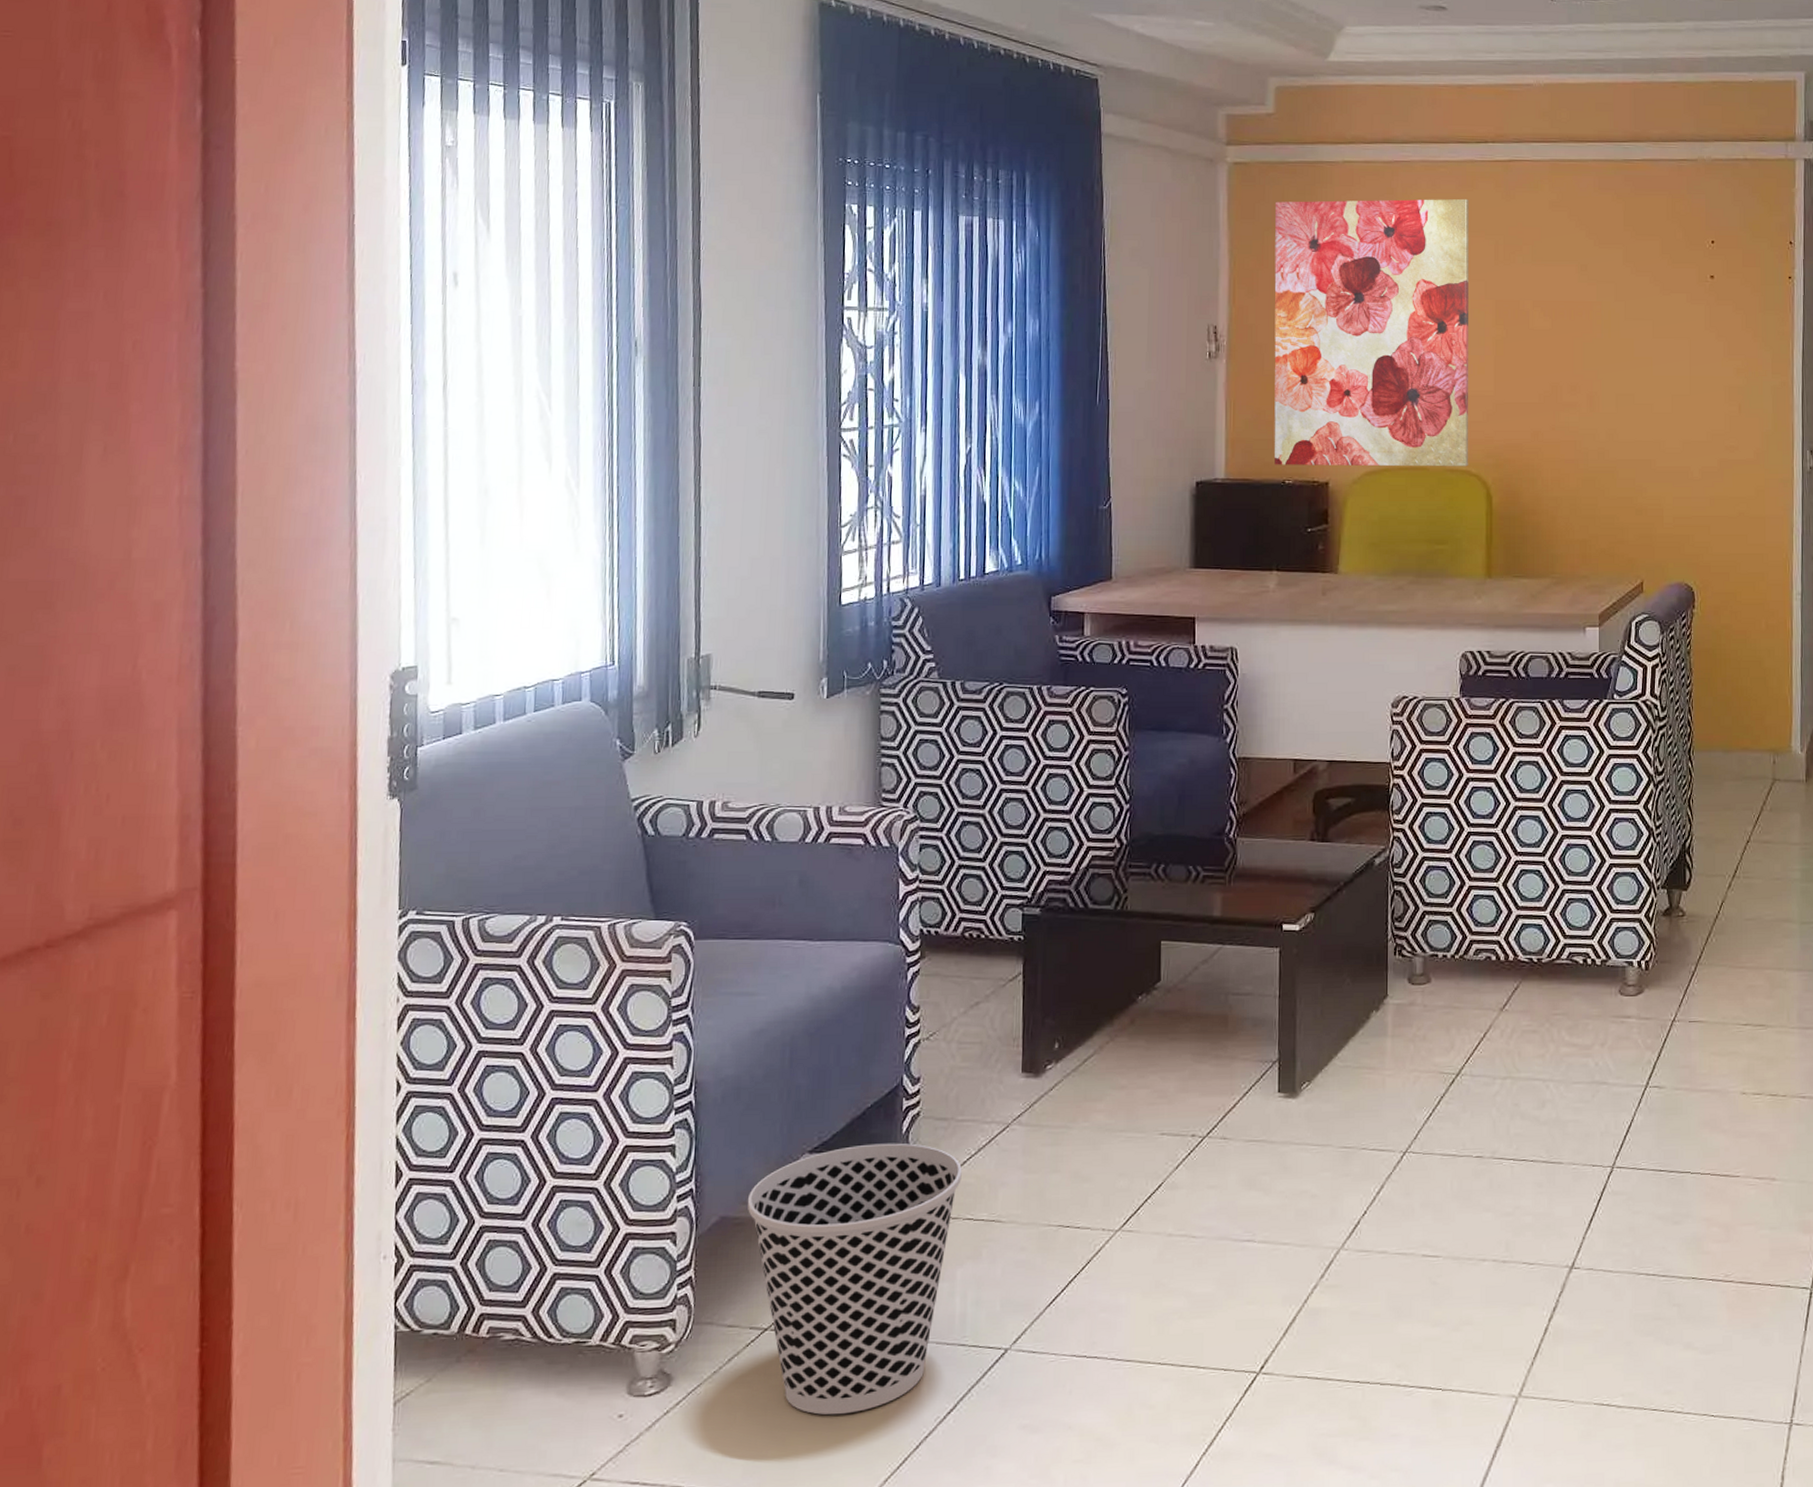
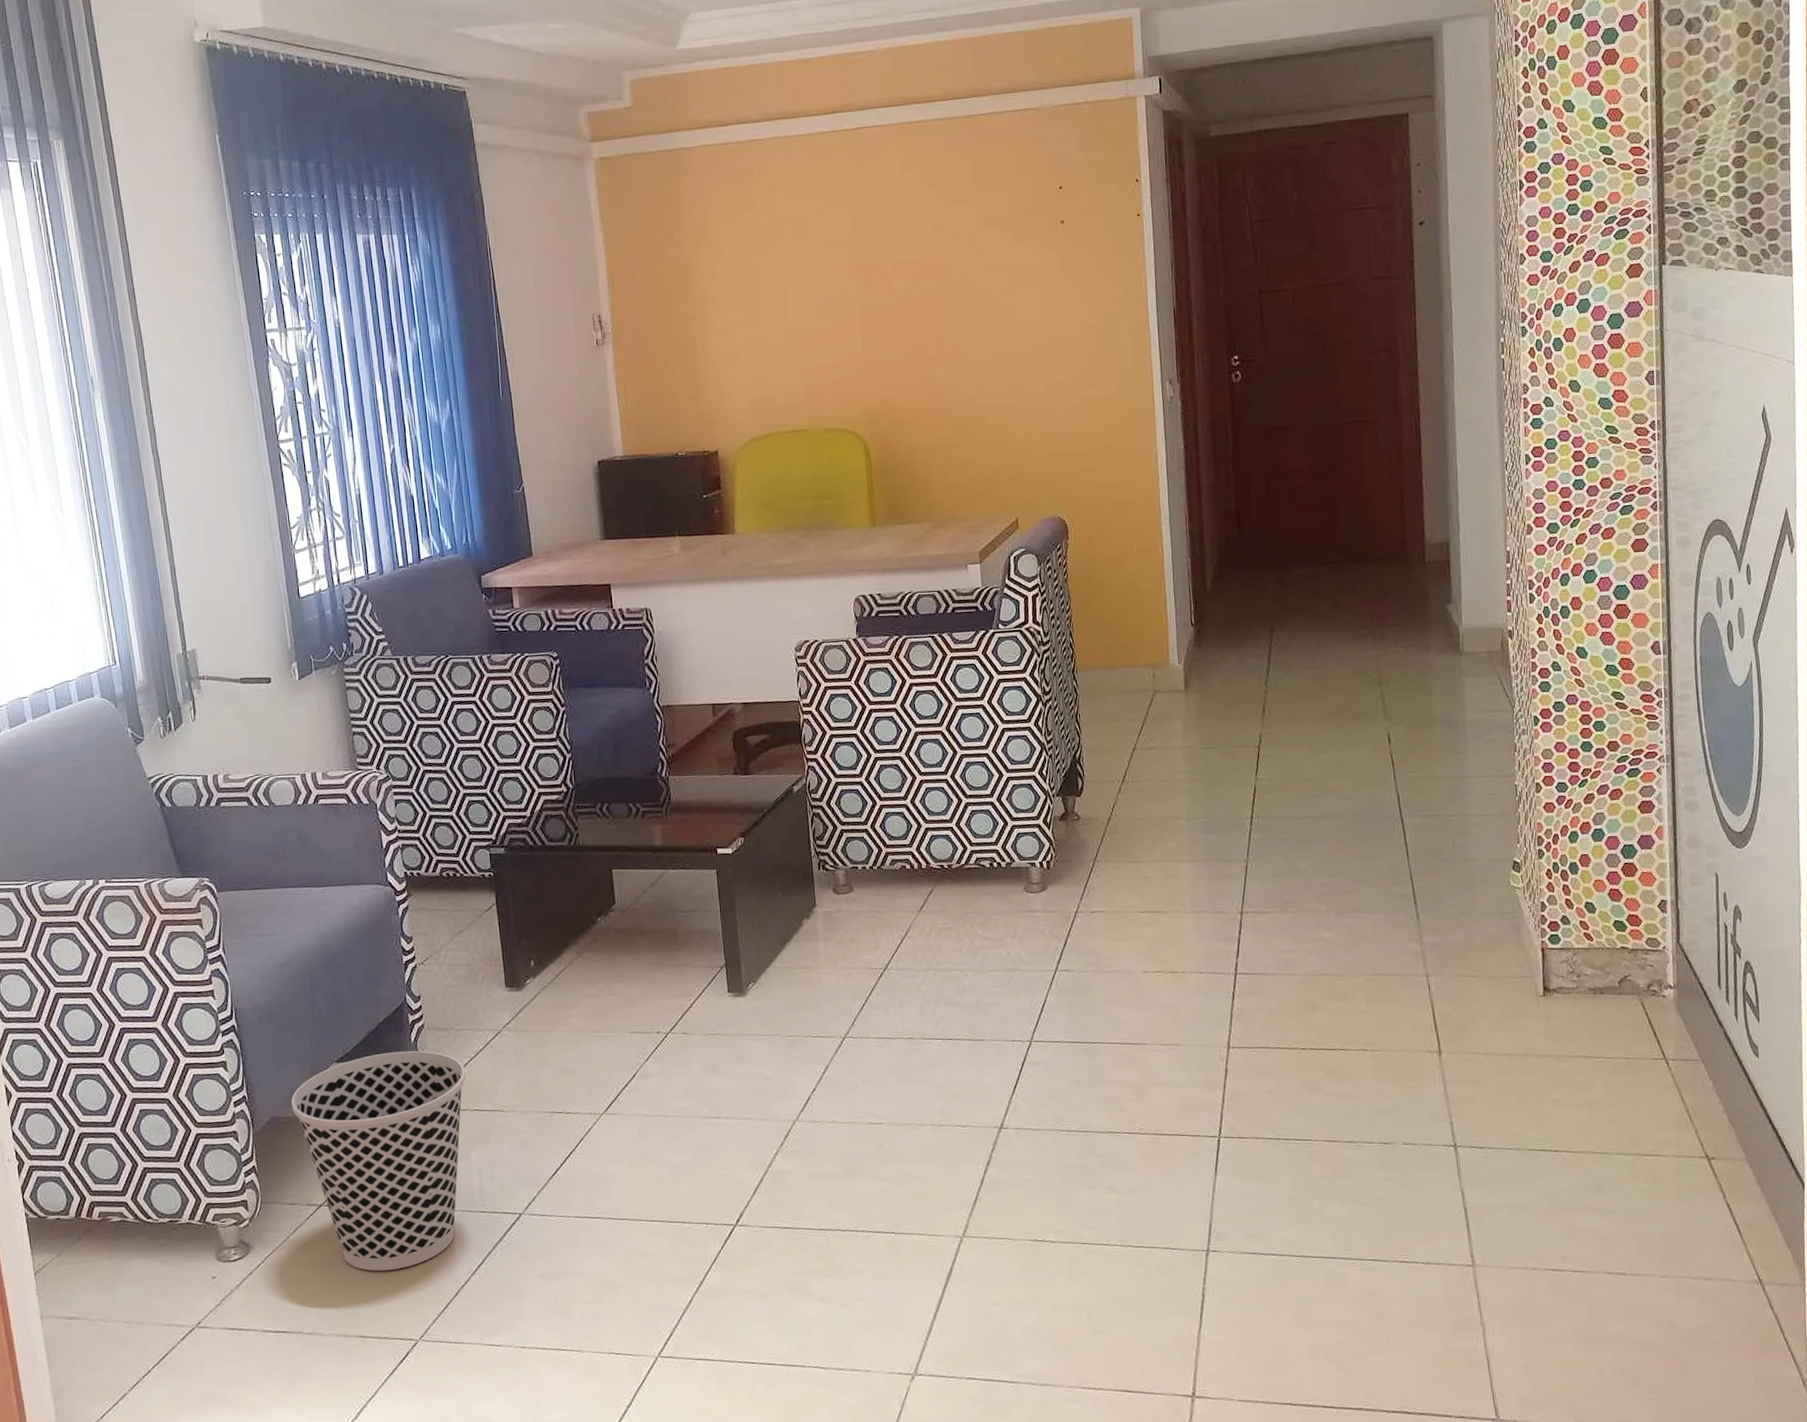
wall art: present [1274,198,1469,467] -> none [641,170,846,440]

